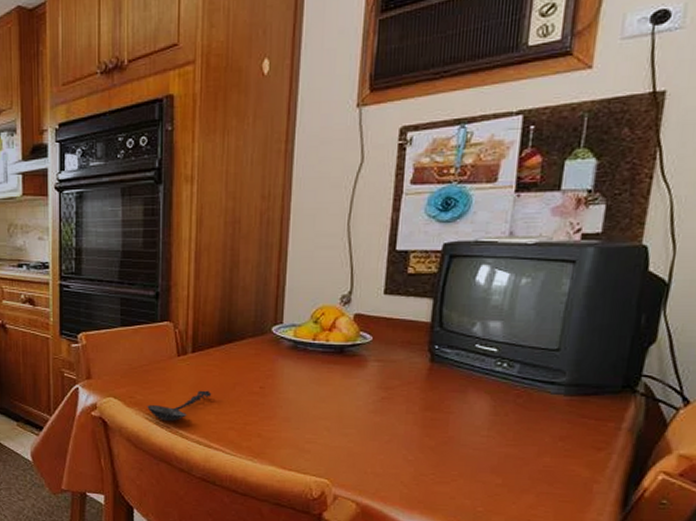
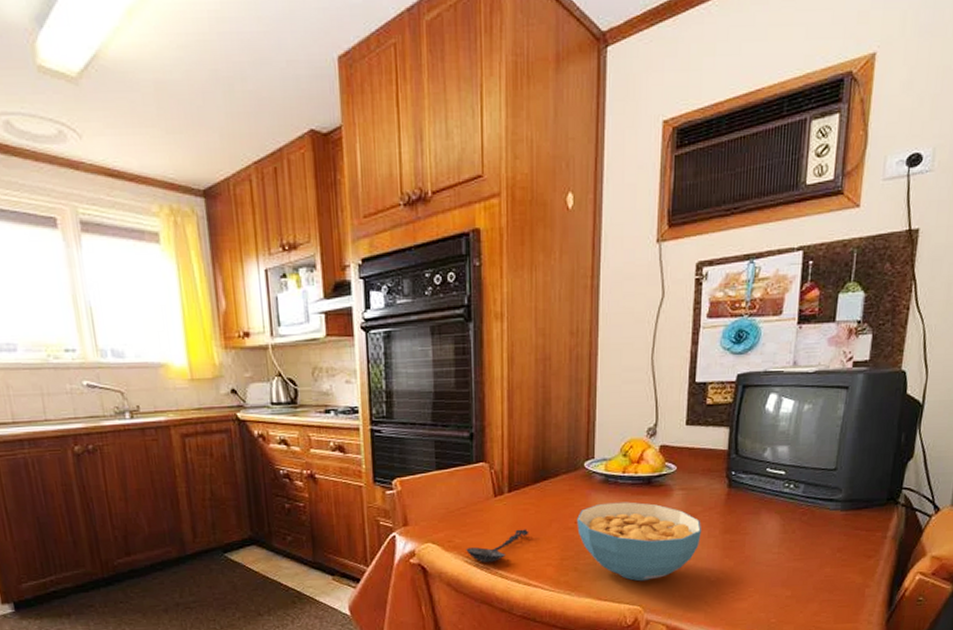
cereal bowl: none [262,369,400,454] -> present [577,501,702,582]

